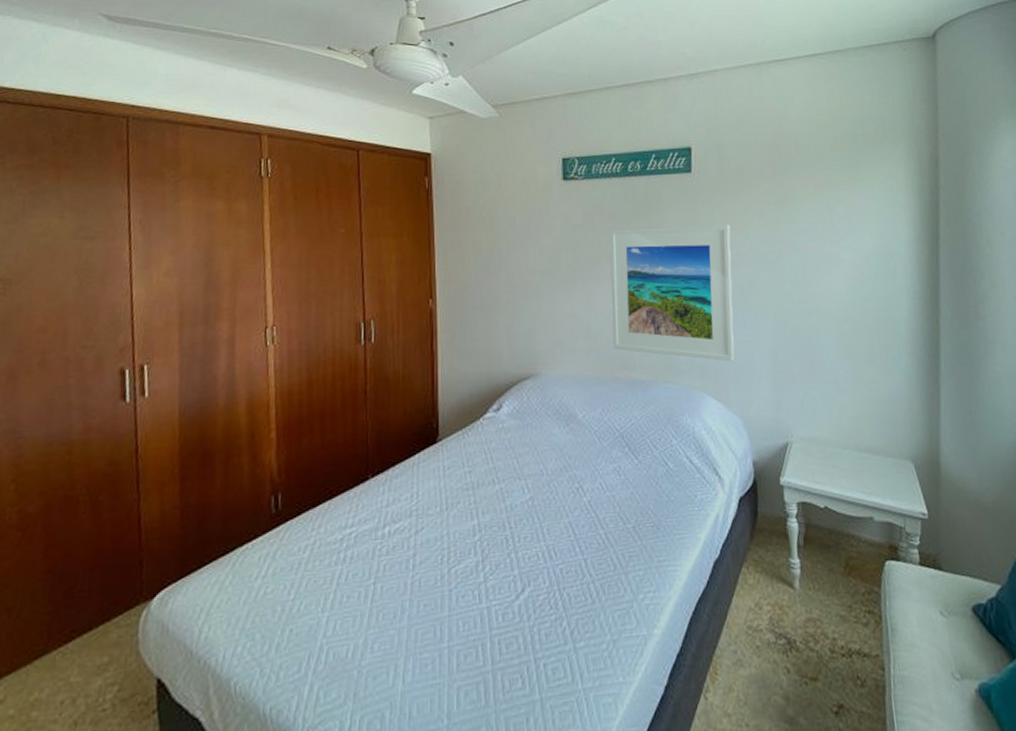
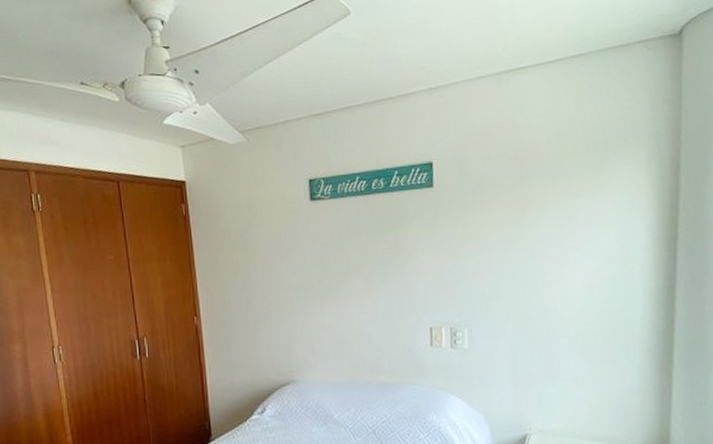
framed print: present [609,224,735,362] -> none [356,235,477,364]

